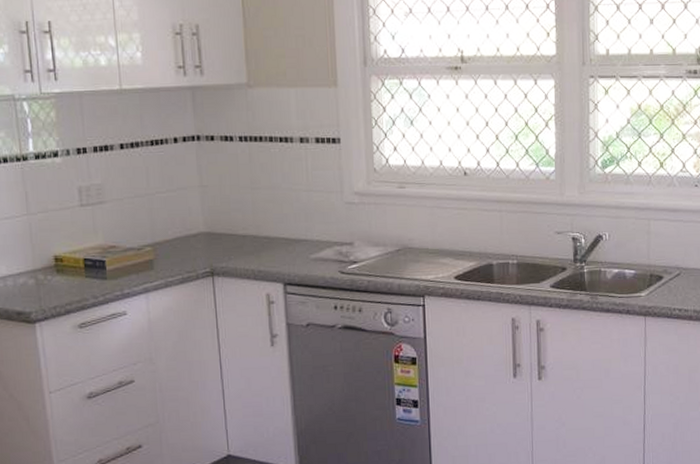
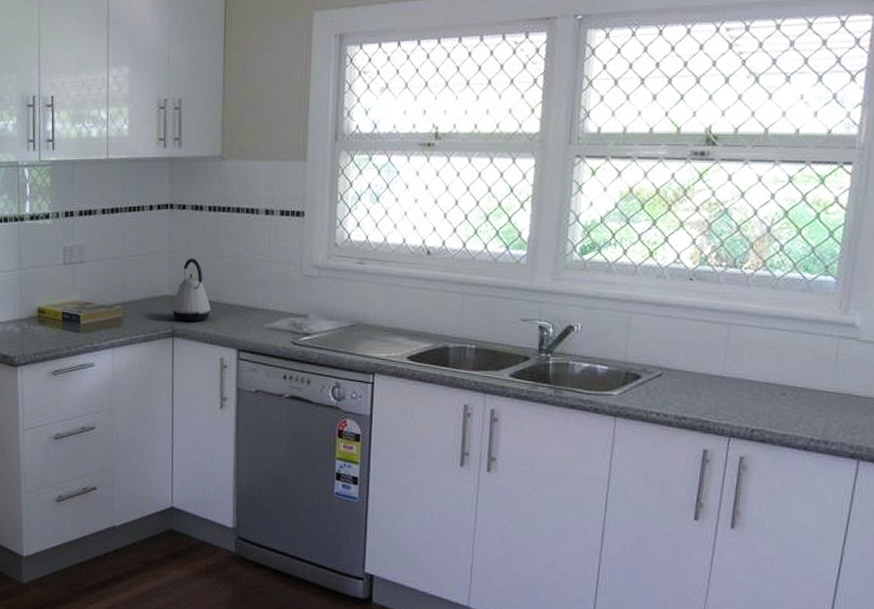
kettle: none [208,192,251,258] -> present [171,259,211,321]

